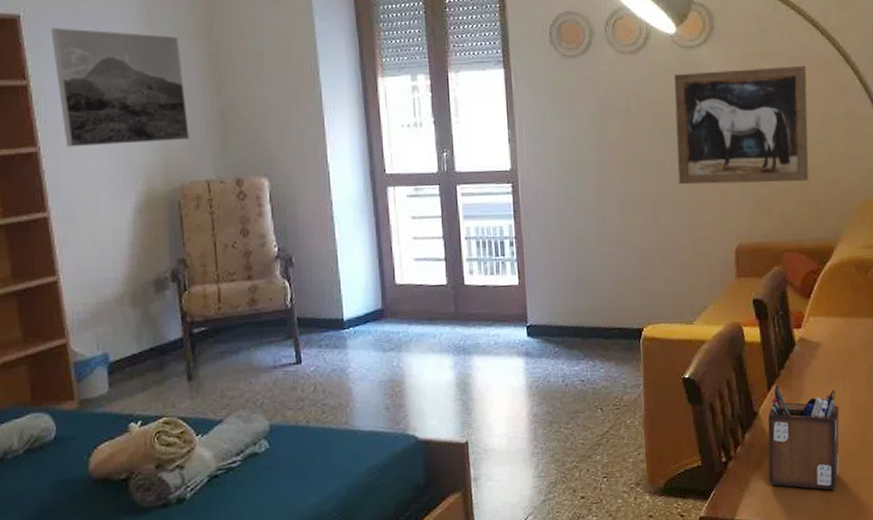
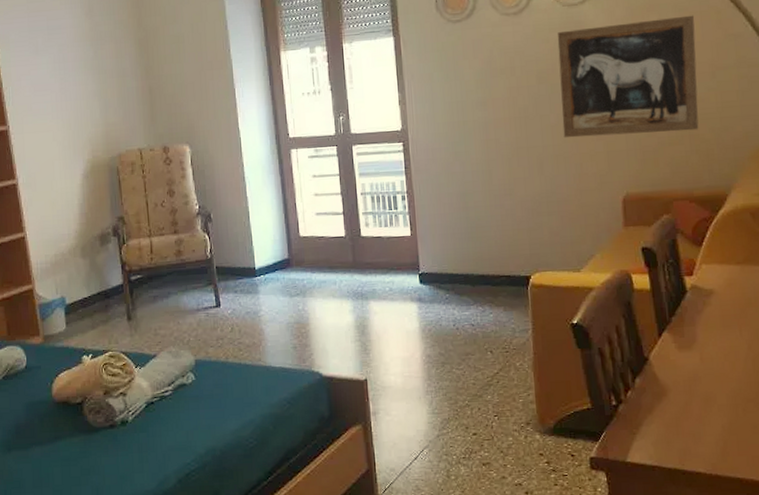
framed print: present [50,28,189,147] -> none [15,25,125,125]
desk organizer: present [768,384,840,490] -> none [659,331,736,437]

